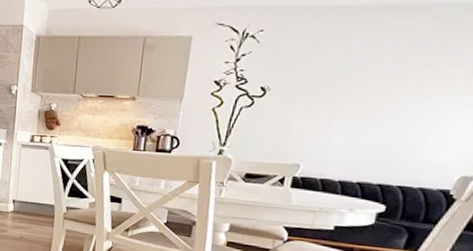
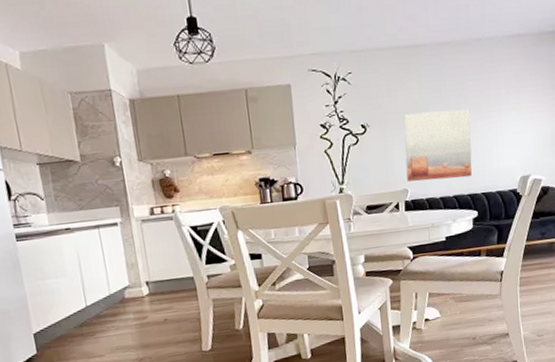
wall art: none [302,82,407,165] -> present [403,109,472,182]

